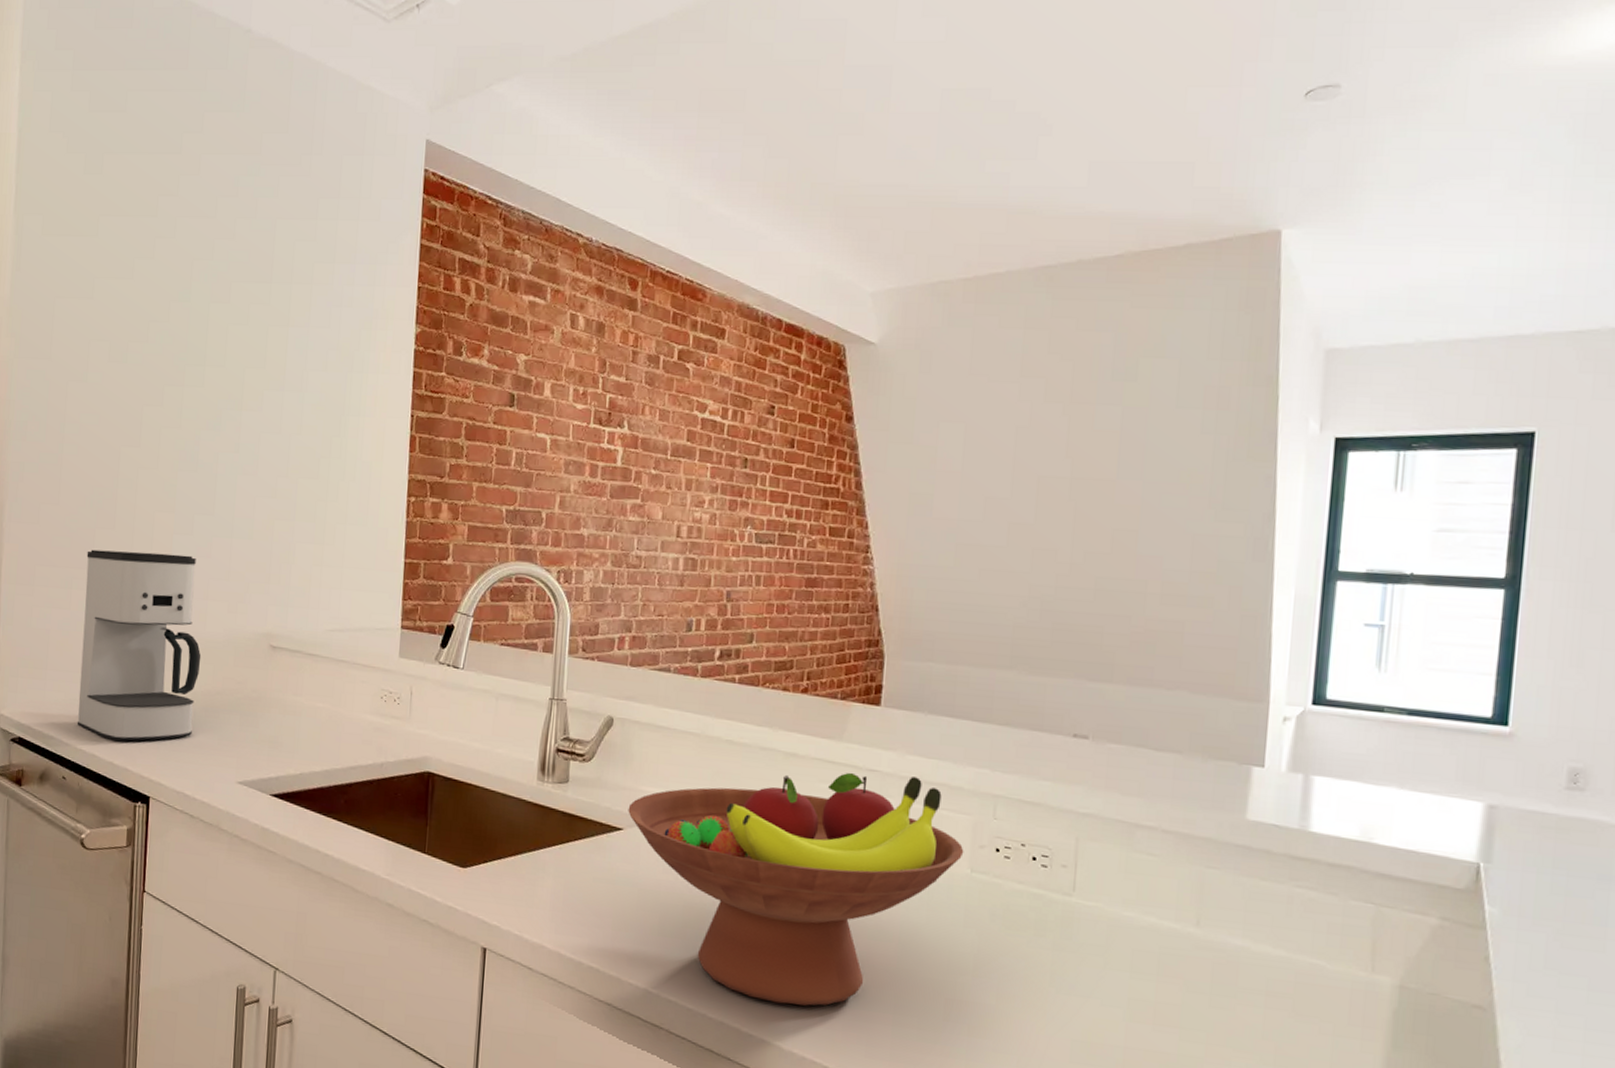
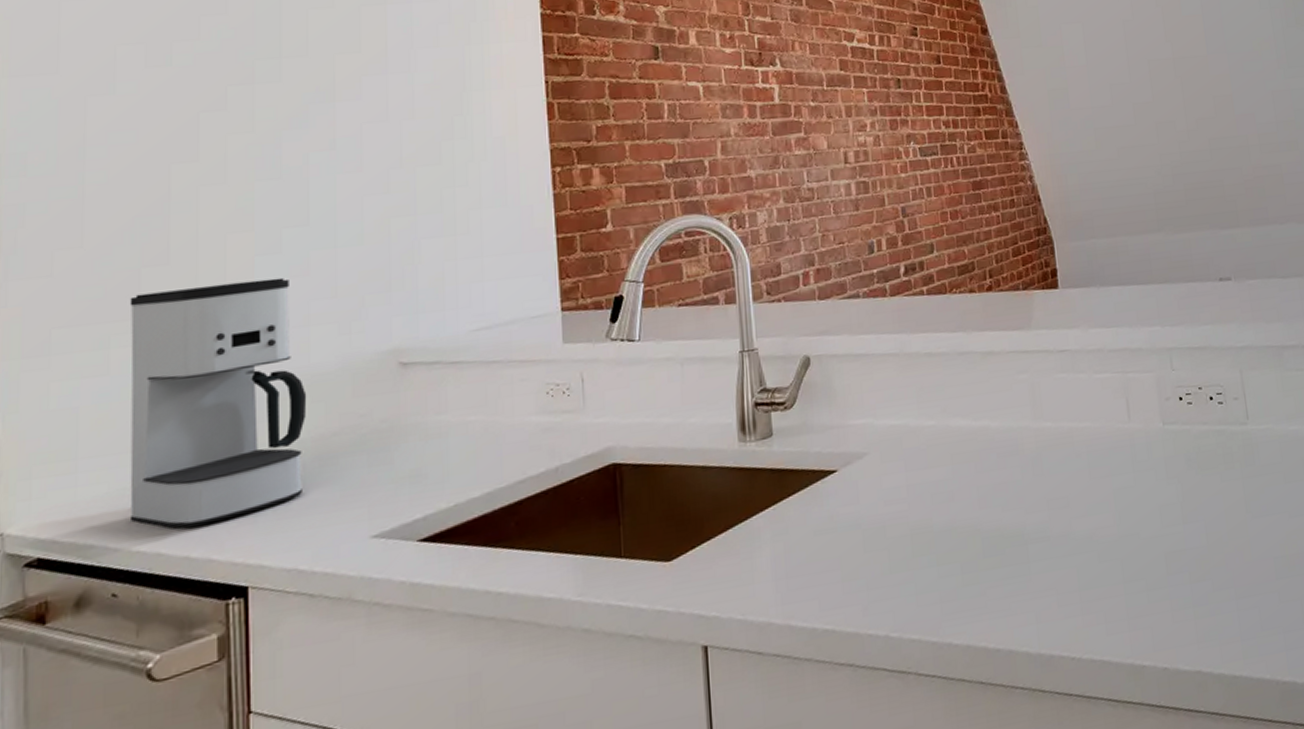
fruit bowl: present [628,772,964,1006] -> none [839,348,1154,610]

